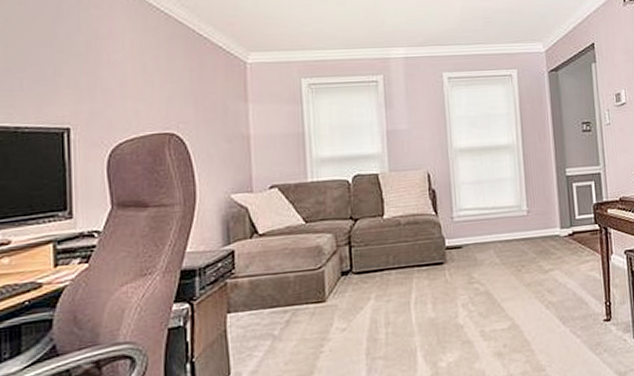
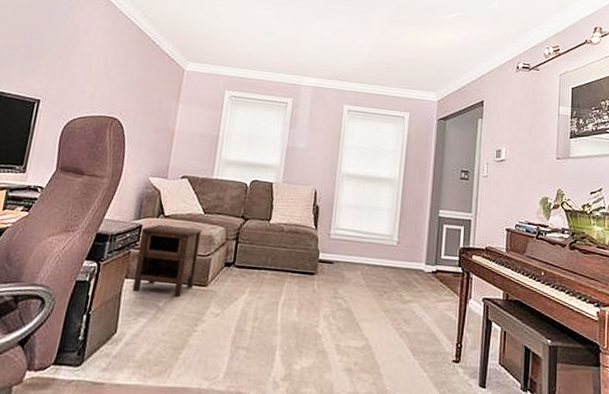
nightstand: none [234,241,310,326] -> present [132,224,203,297]

